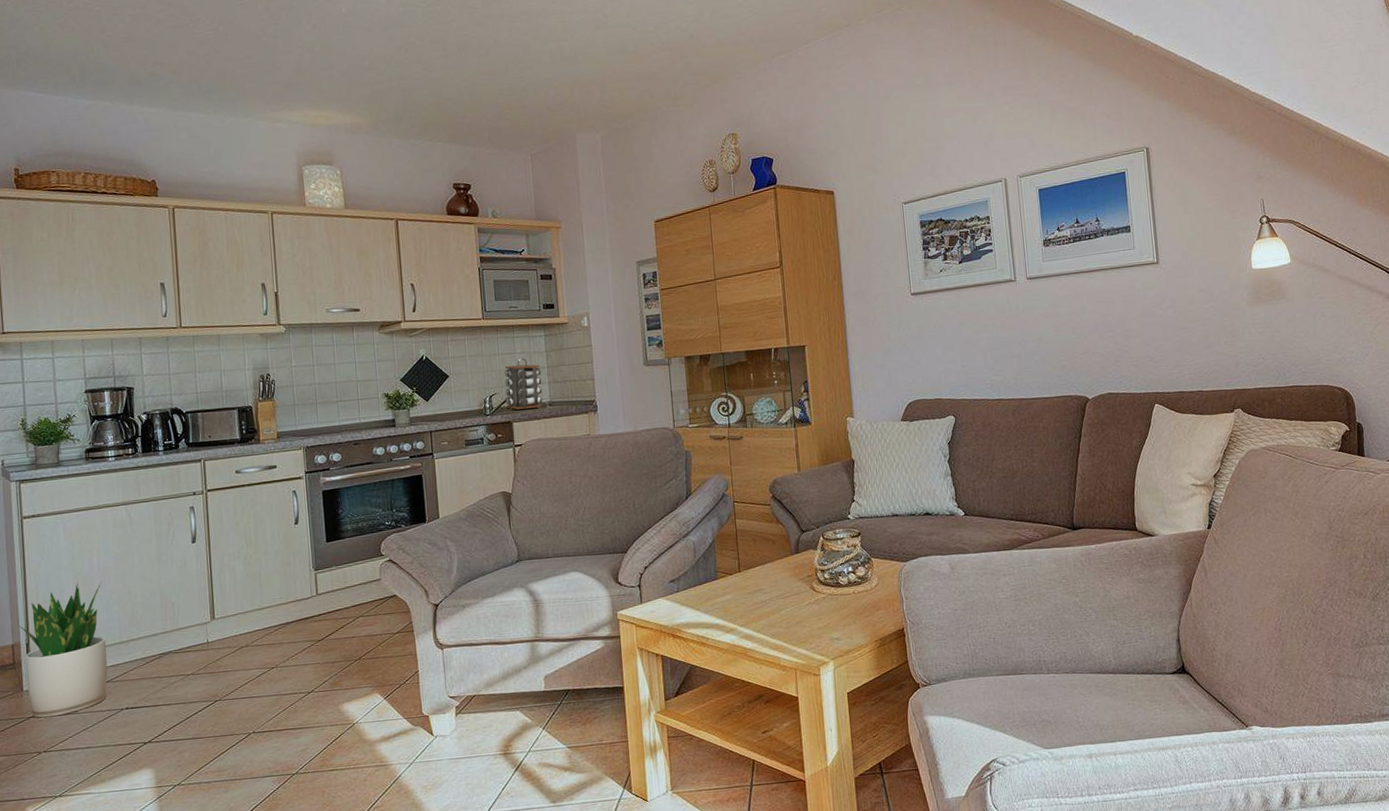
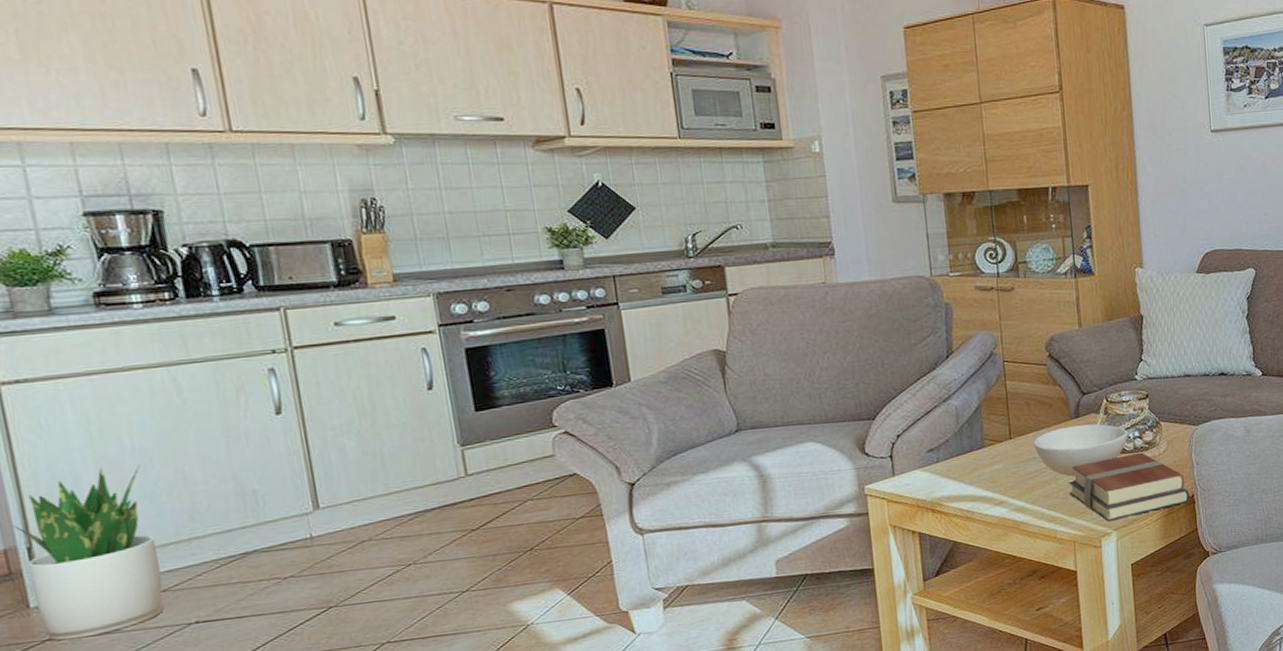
spice rack: present [504,358,543,411] -> none [710,188,763,253]
bowl: none [759,559,843,608] -> present [1033,423,1128,477]
books: none [790,586,900,651] -> present [1068,452,1190,522]

